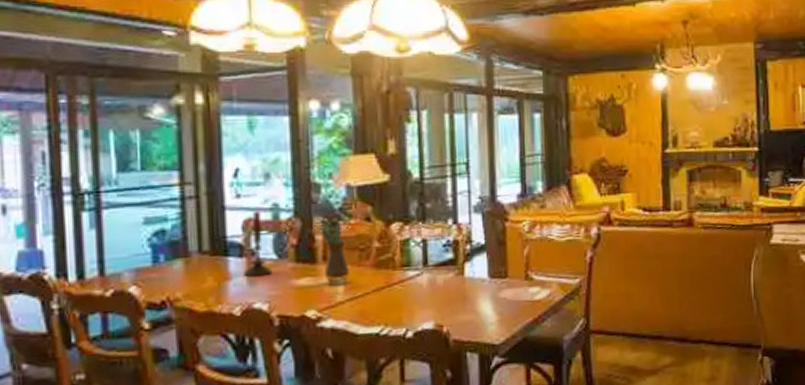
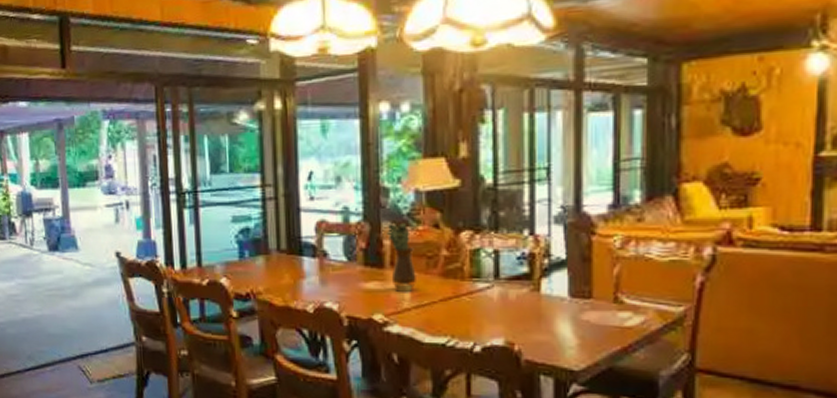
candle: present [244,210,272,277] -> none [317,212,342,277]

